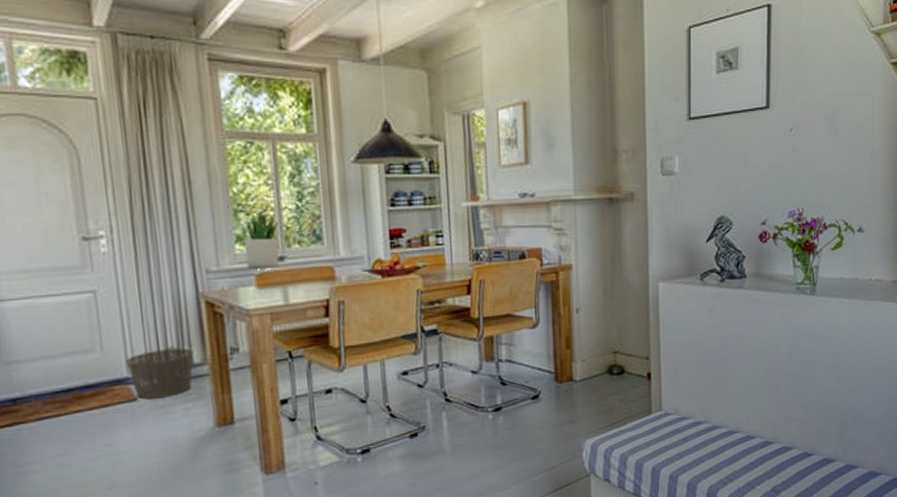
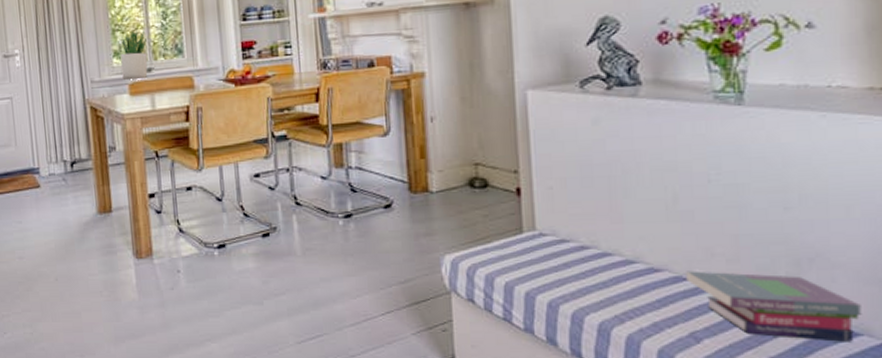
basket: present [125,346,194,400] -> none [32,143,81,187]
books: none [772,432,882,483] -> present [686,271,862,342]

